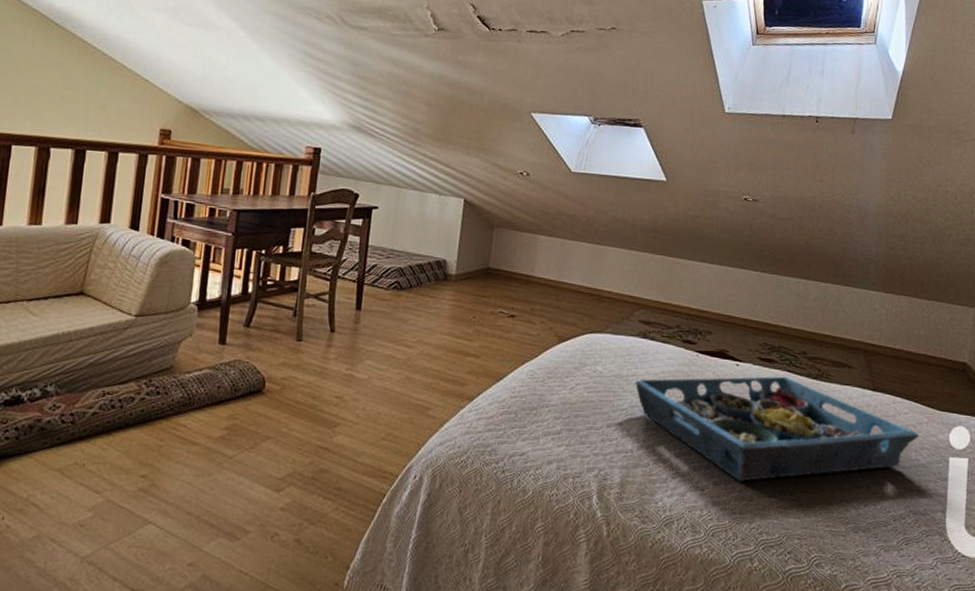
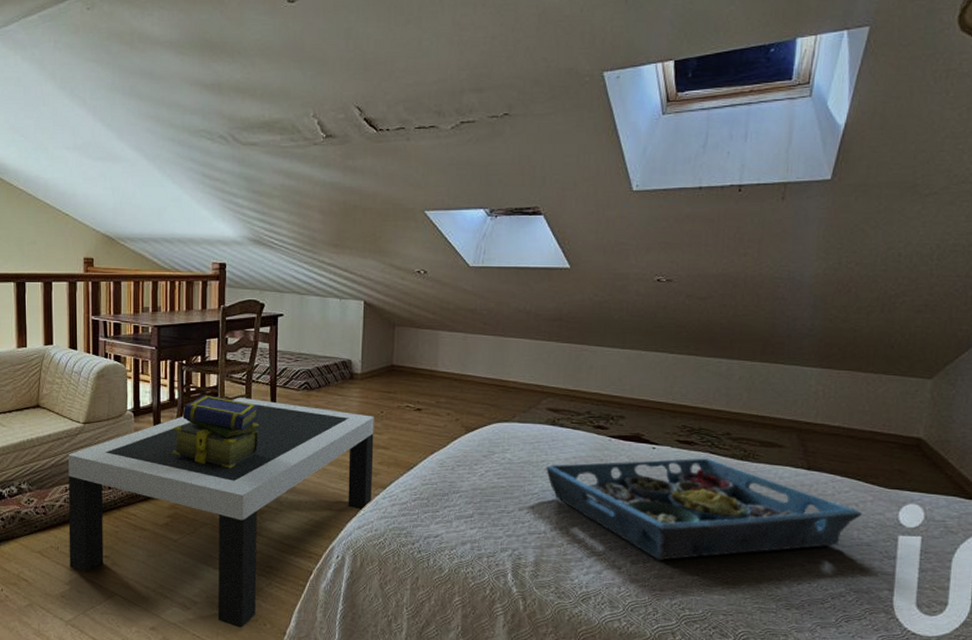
coffee table: none [95,293,466,562] -> present [68,397,374,628]
stack of books: none [238,289,344,374] -> present [172,395,260,469]

